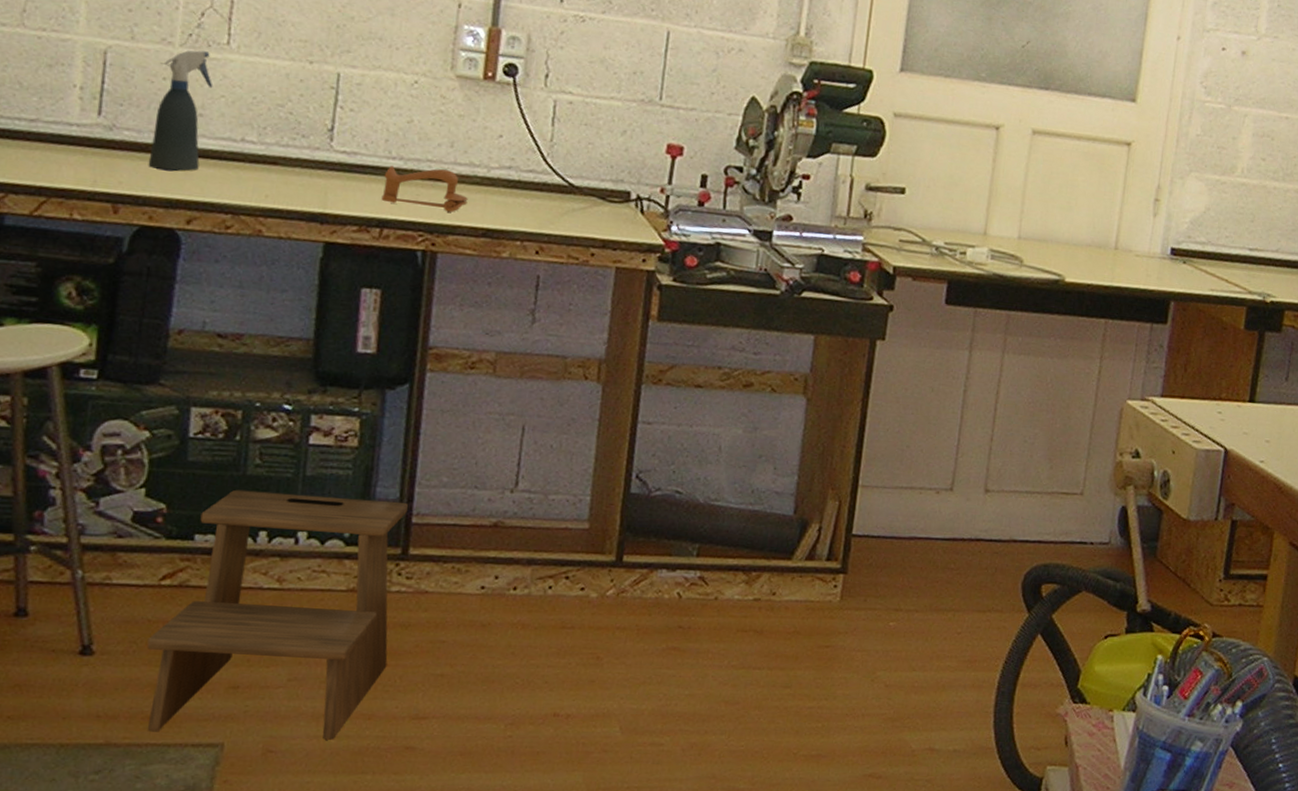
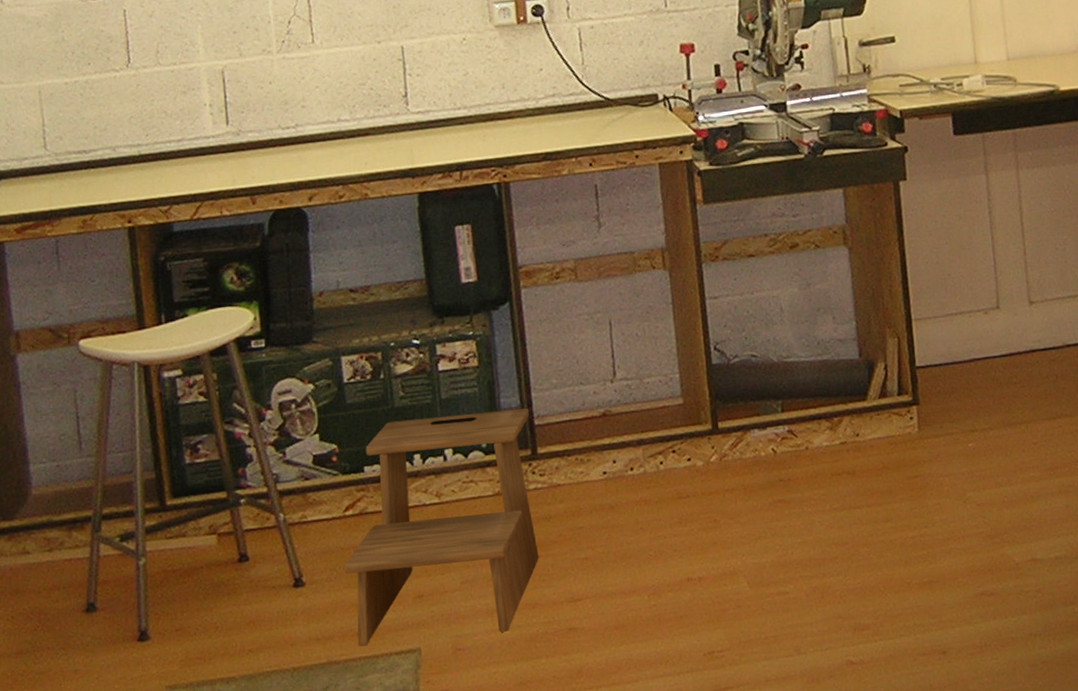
spray bottle: present [148,50,213,172] -> none [265,52,310,160]
clamp: present [381,165,468,212] -> none [454,108,525,148]

